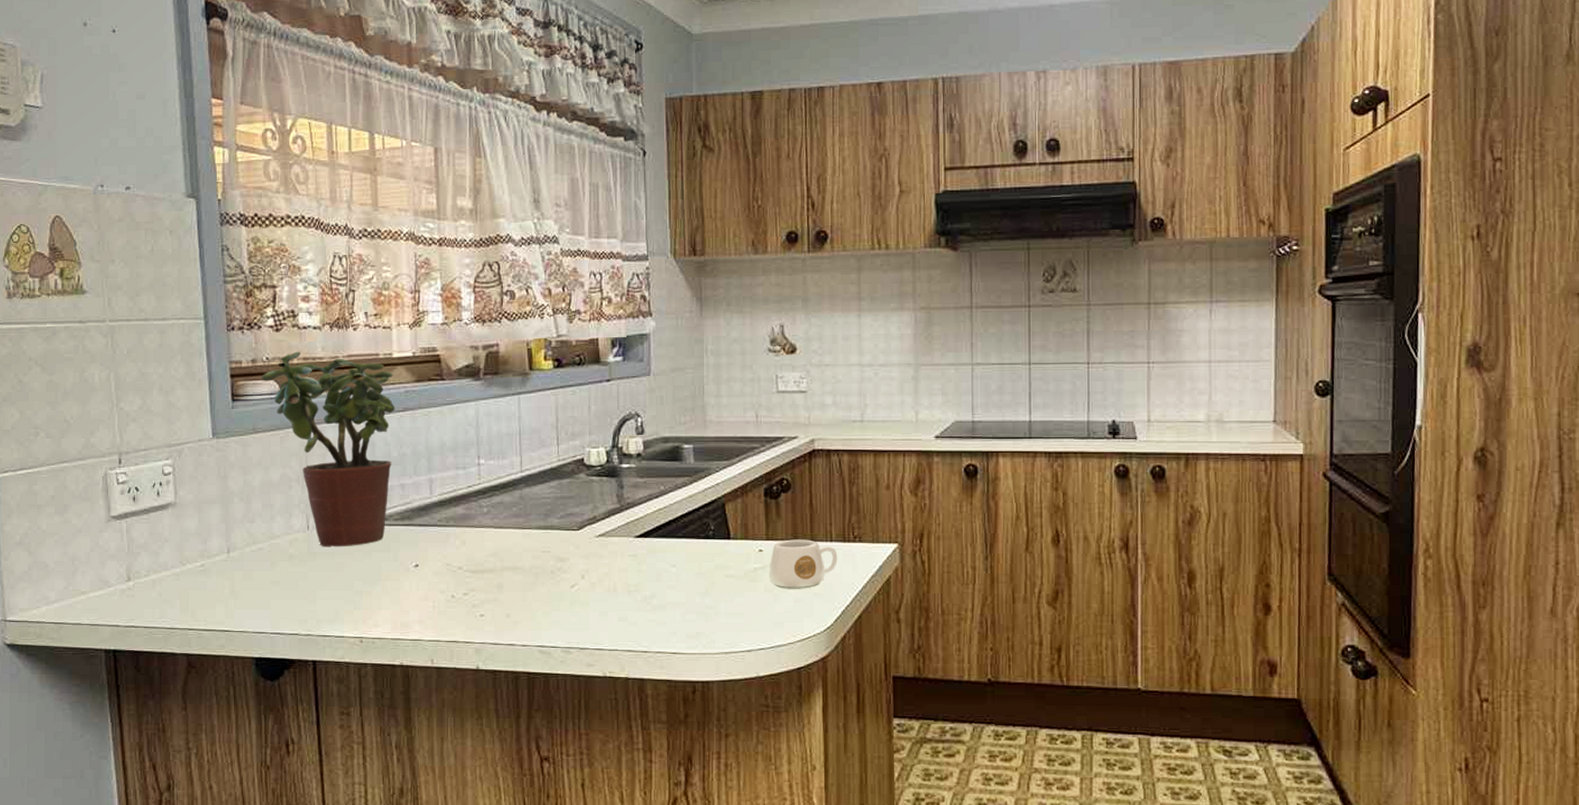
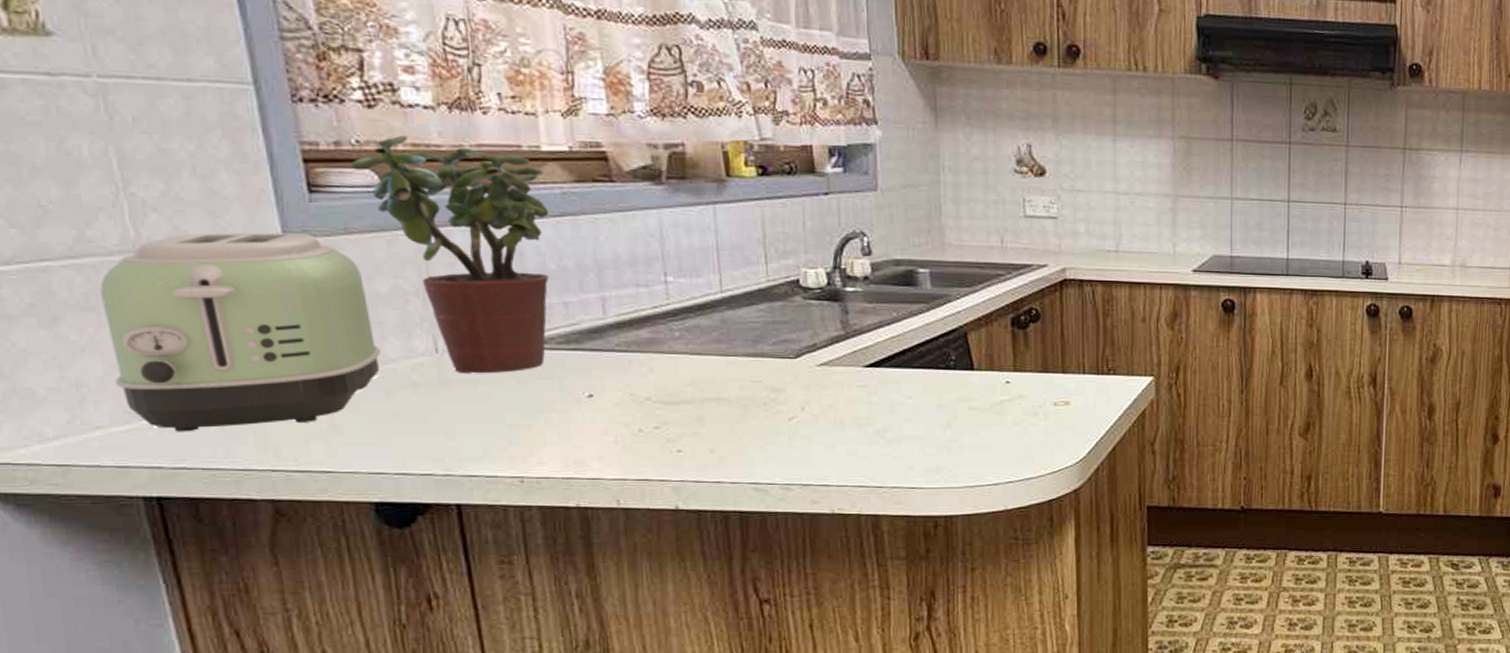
toaster: none [95,434,270,597] -> present [100,232,381,432]
mug: present [769,539,838,589] -> none [1017,371,1091,422]

